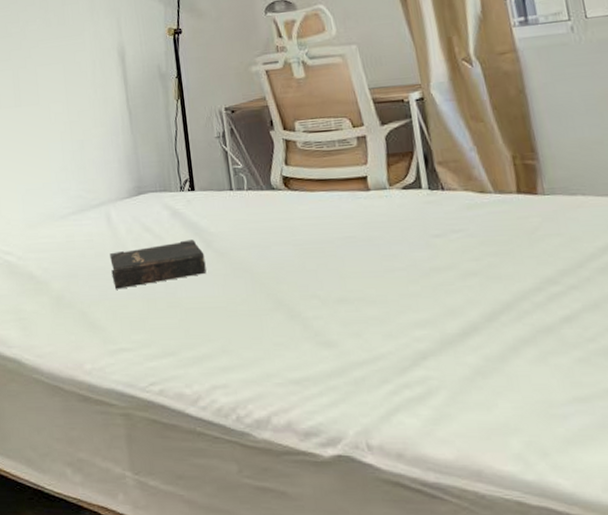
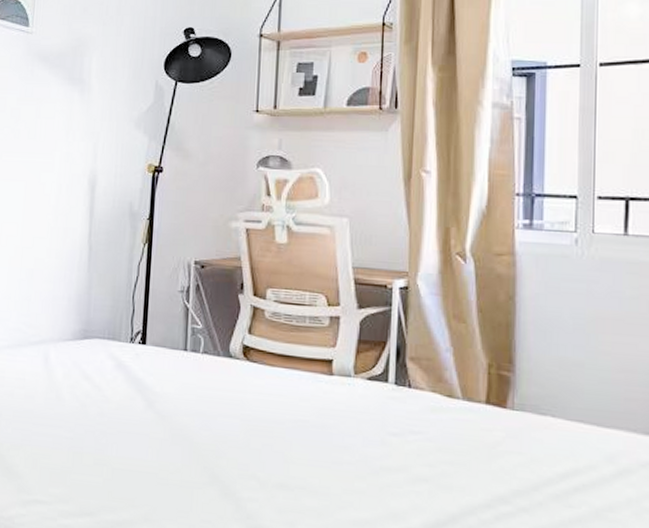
hardback book: present [110,239,207,289] -> none [39,395,144,437]

